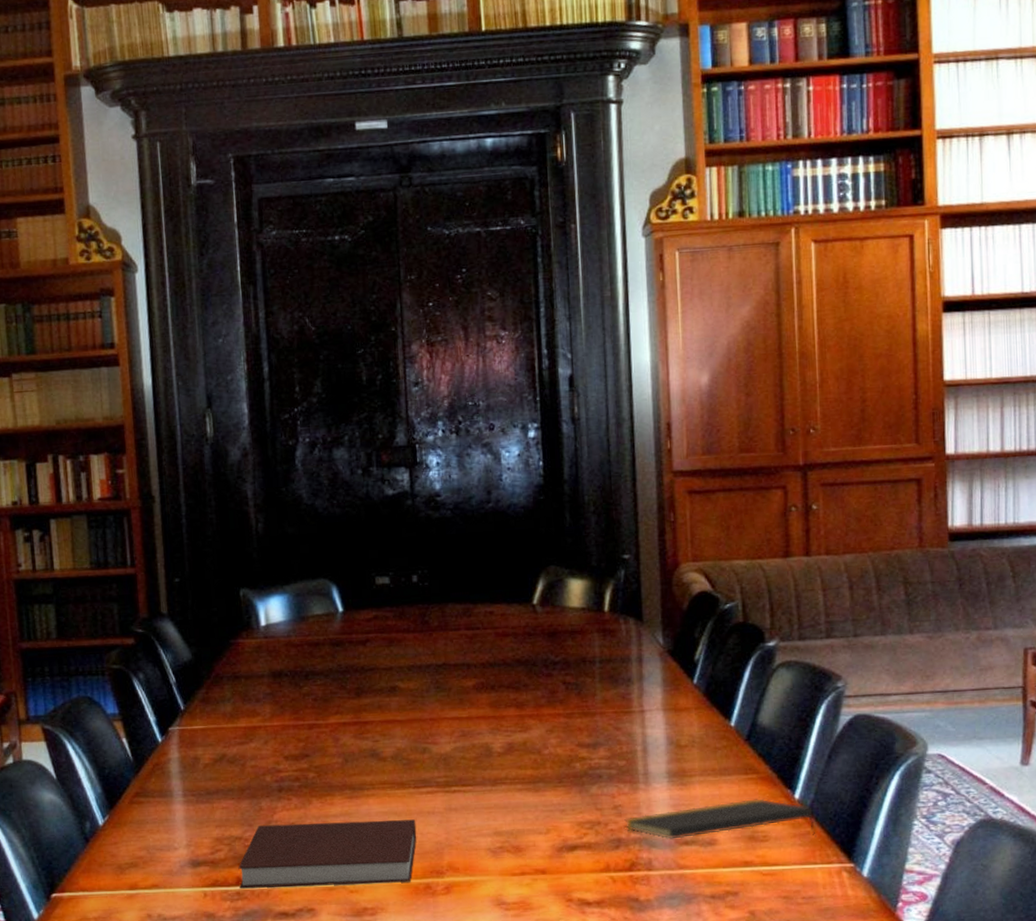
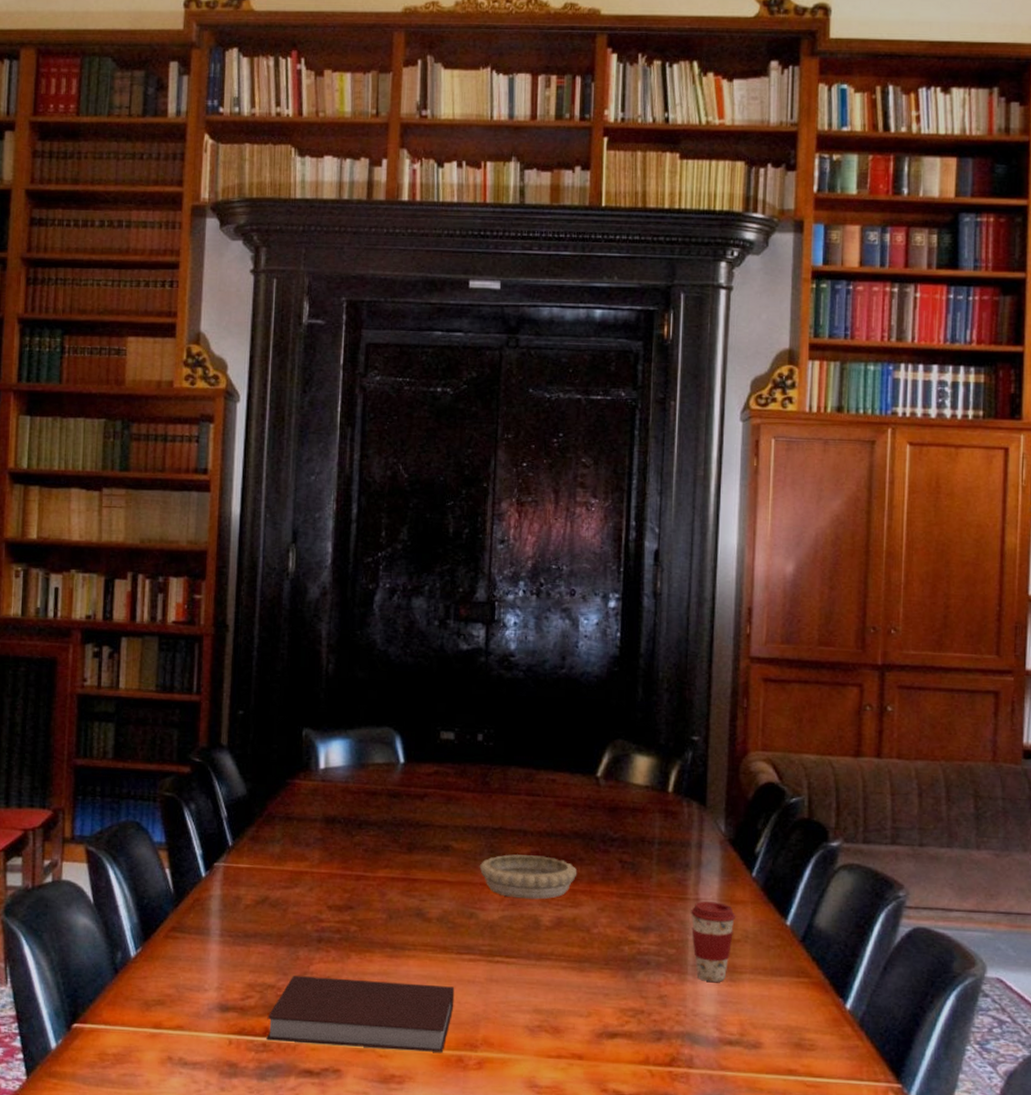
decorative bowl: none [427,686,524,729] -> present [479,854,577,900]
notepad: present [624,798,816,840] -> none [669,1004,865,1052]
coffee cup: none [637,711,682,788] -> present [691,901,736,982]

